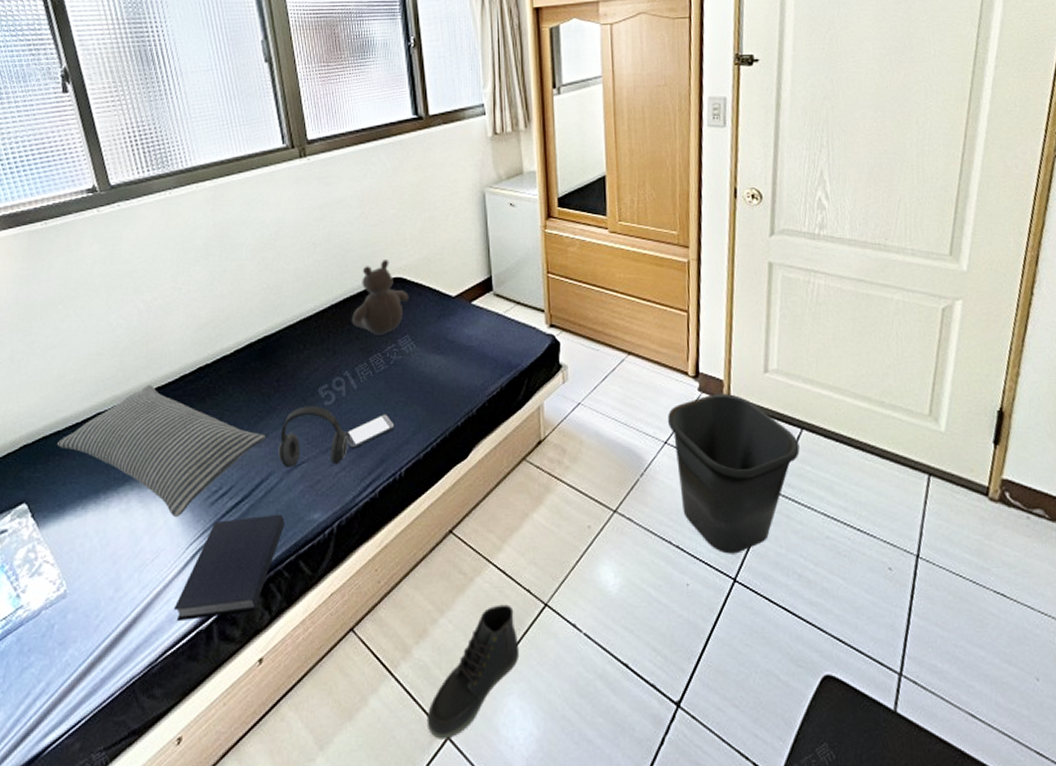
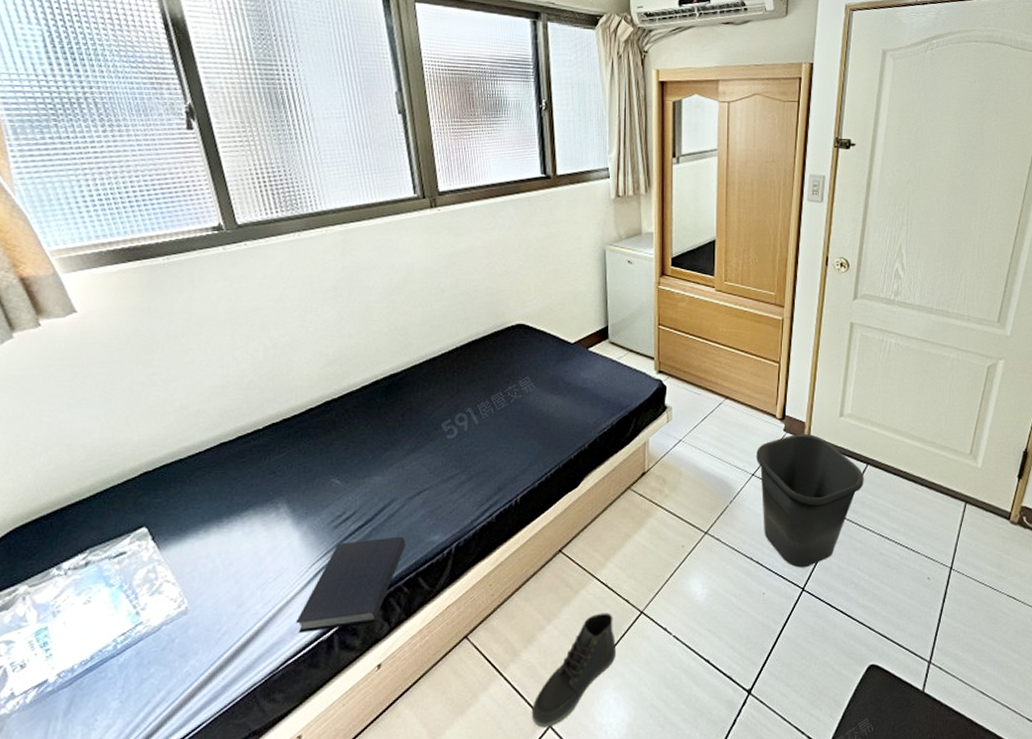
pillow: present [57,385,266,518] -> none [179,417,389,540]
headphones: present [278,405,348,468] -> none [401,439,469,495]
smartphone: present [344,414,395,449] -> none [465,447,513,478]
stuffed animal: present [352,260,409,335] -> none [476,307,531,376]

